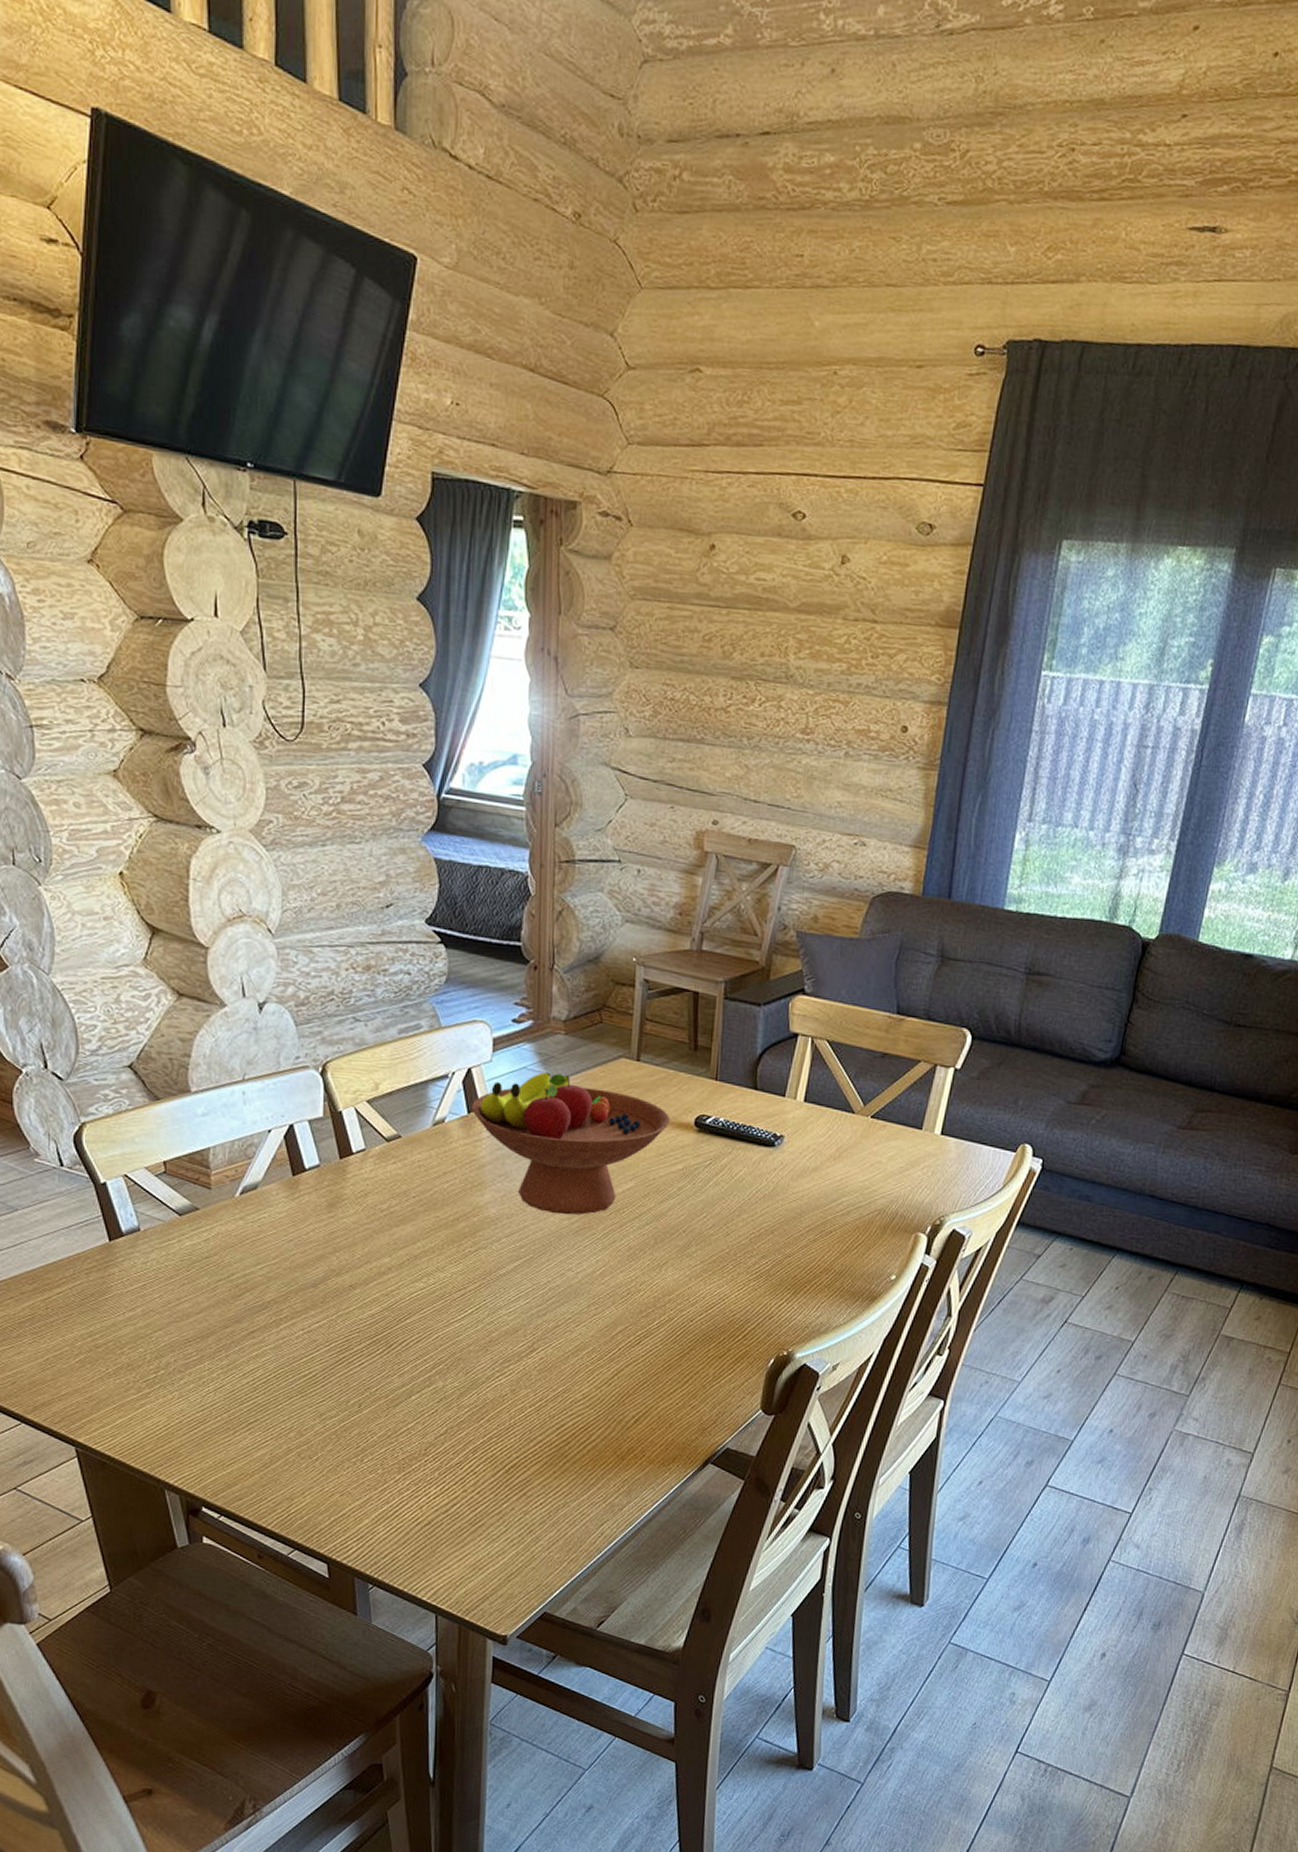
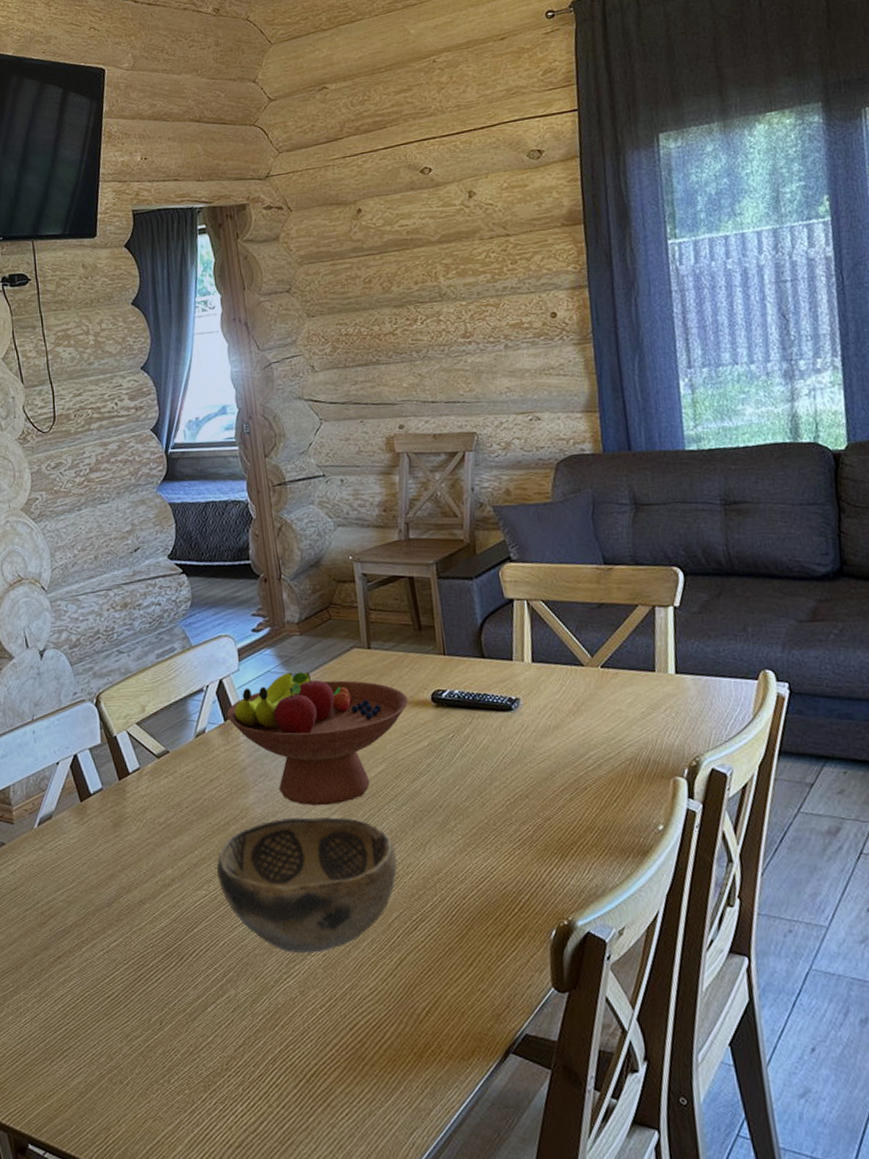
decorative bowl: none [438,1221,631,1356] -> present [216,817,397,954]

